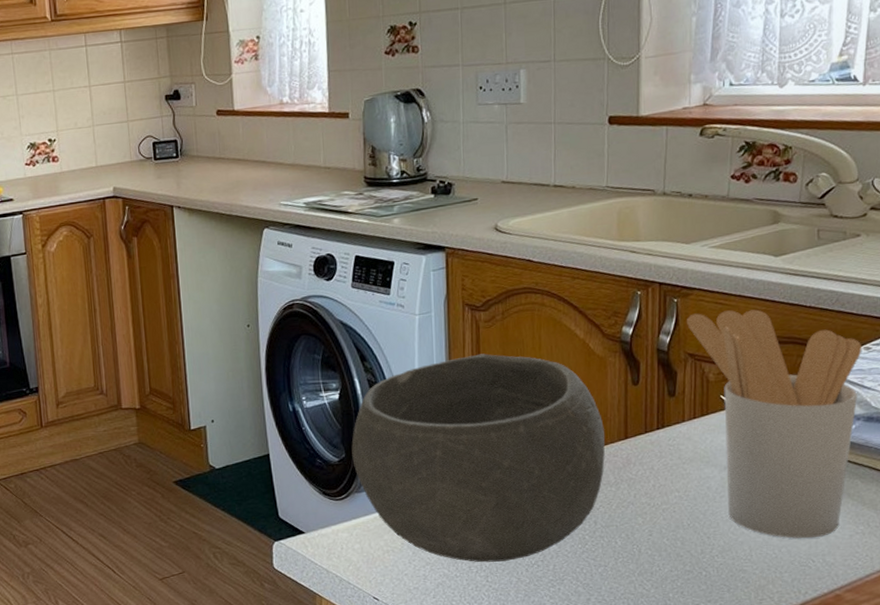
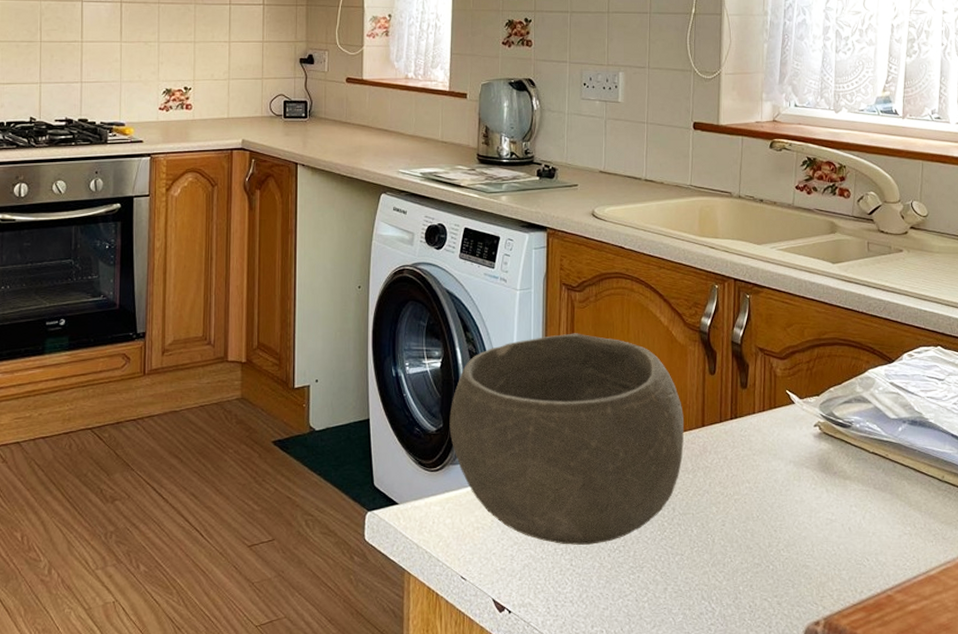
utensil holder: present [687,309,862,539] -> none [758,310,906,537]

